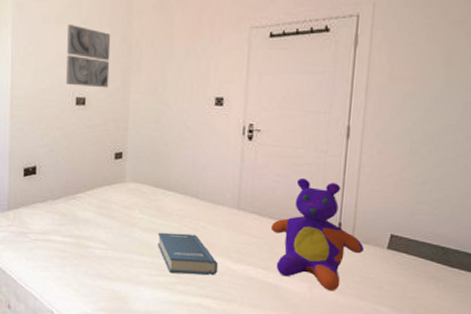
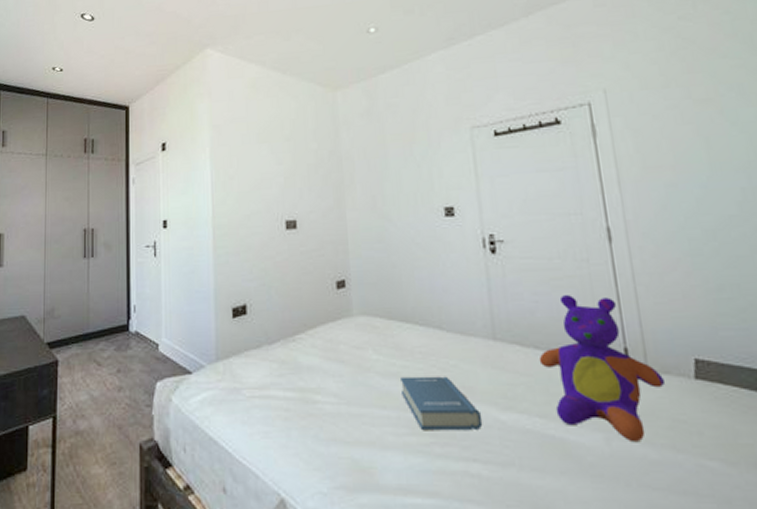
wall art: present [66,23,111,88] -> none [269,141,321,208]

